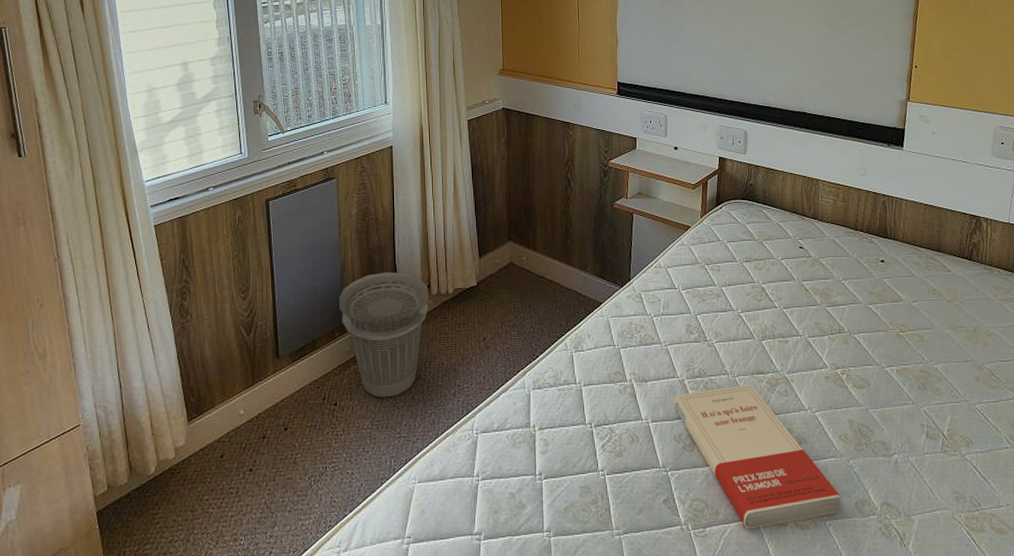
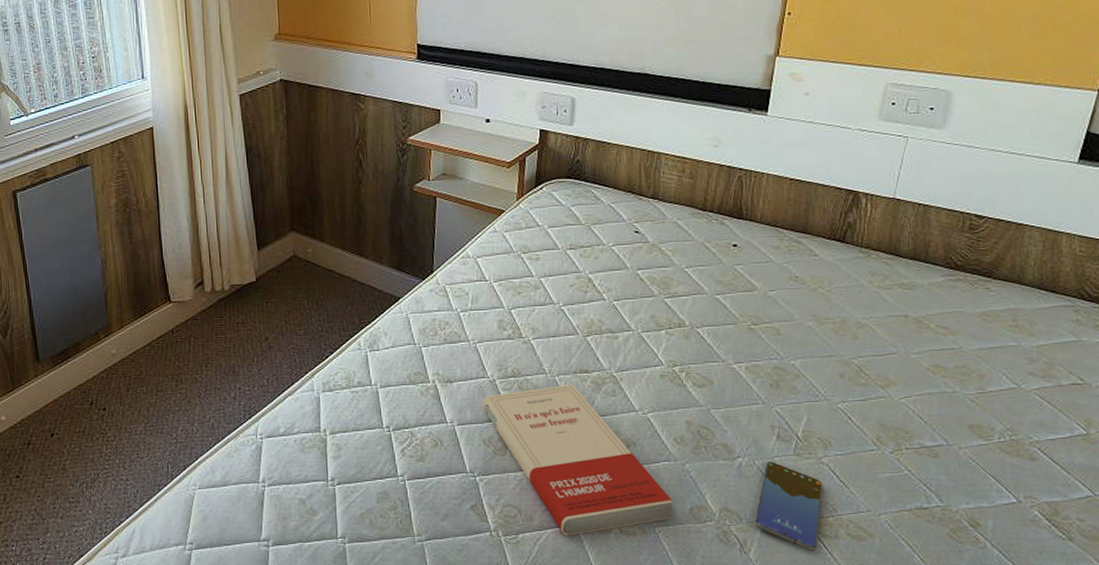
laundry basket: present [338,272,429,398] -> none [101,268,203,402]
smartphone: none [911,458,968,545] -> present [755,462,823,552]

